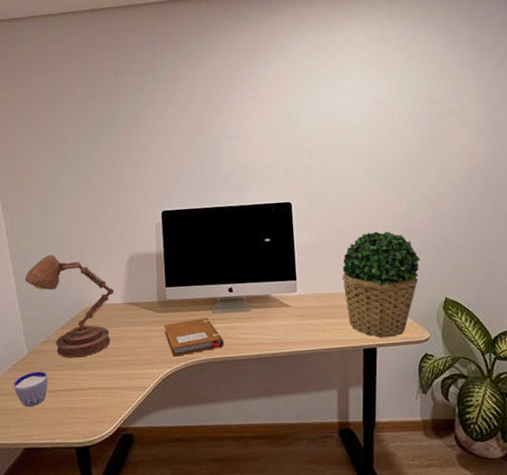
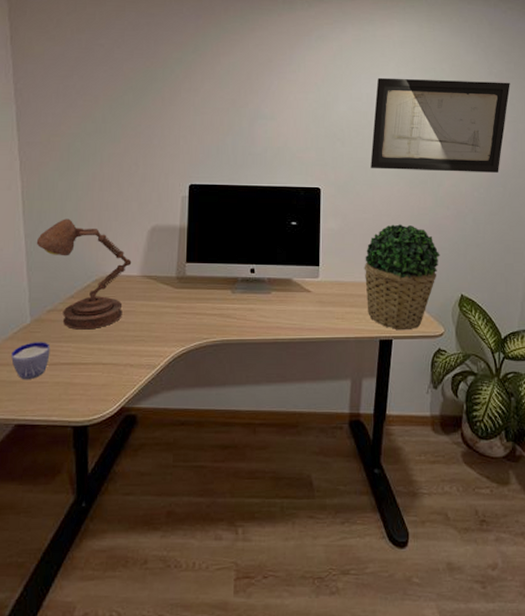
notebook: present [164,318,225,357] -> none [180,297,242,336]
wall art: none [340,72,485,178] -> present [370,77,510,173]

